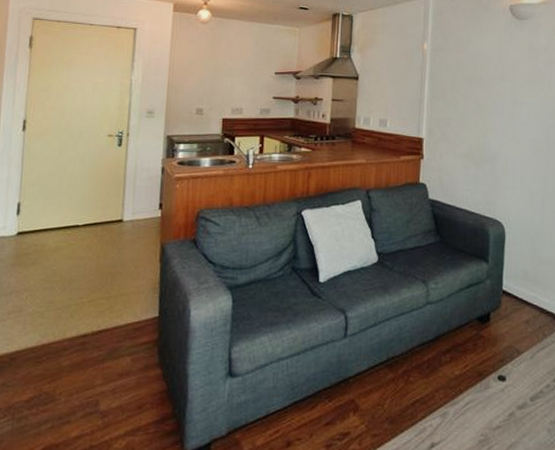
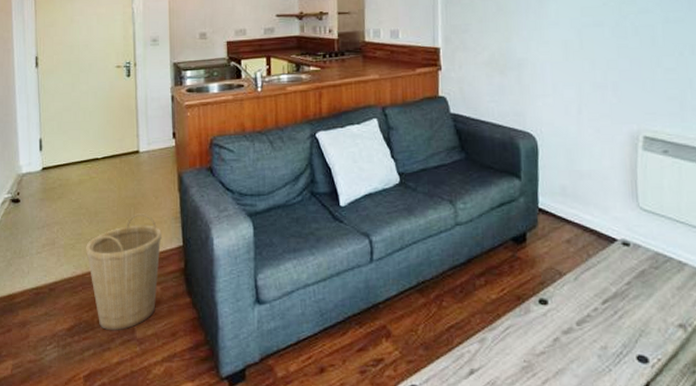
basket: none [55,283,138,402] -> present [86,213,162,330]

